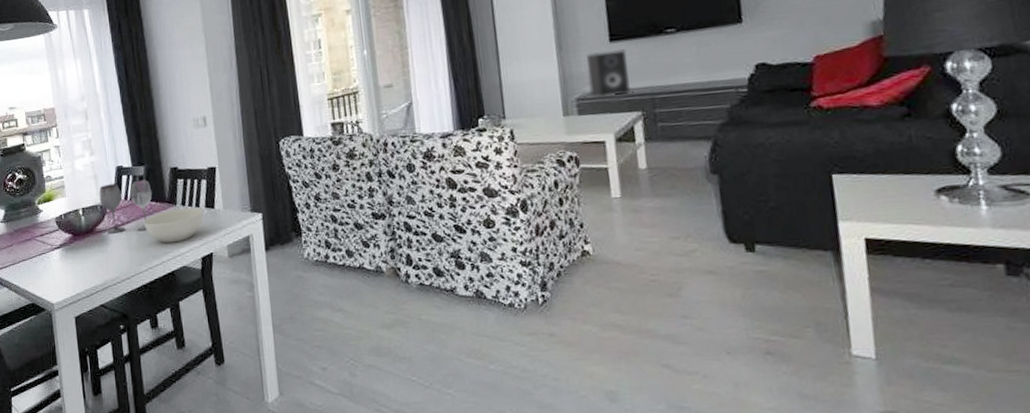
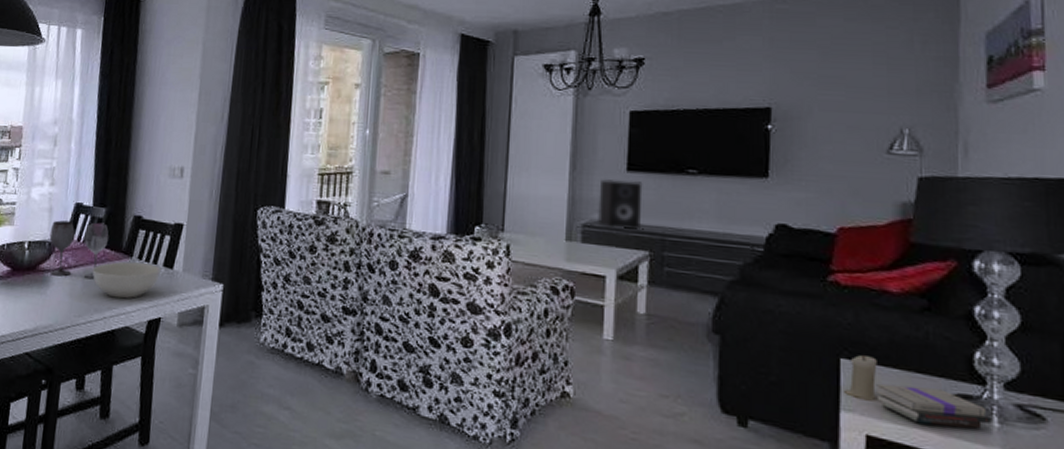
candle: none [840,167,868,208] -> present [845,355,877,401]
books: none [868,185,980,220] -> present [876,384,992,429]

